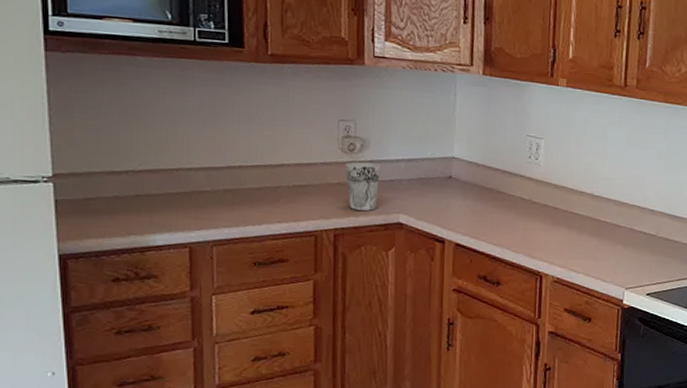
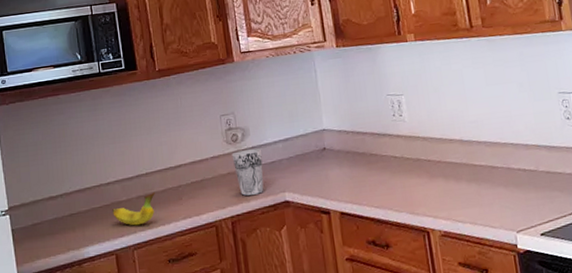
fruit: none [191,187,247,221] -> present [112,191,155,226]

